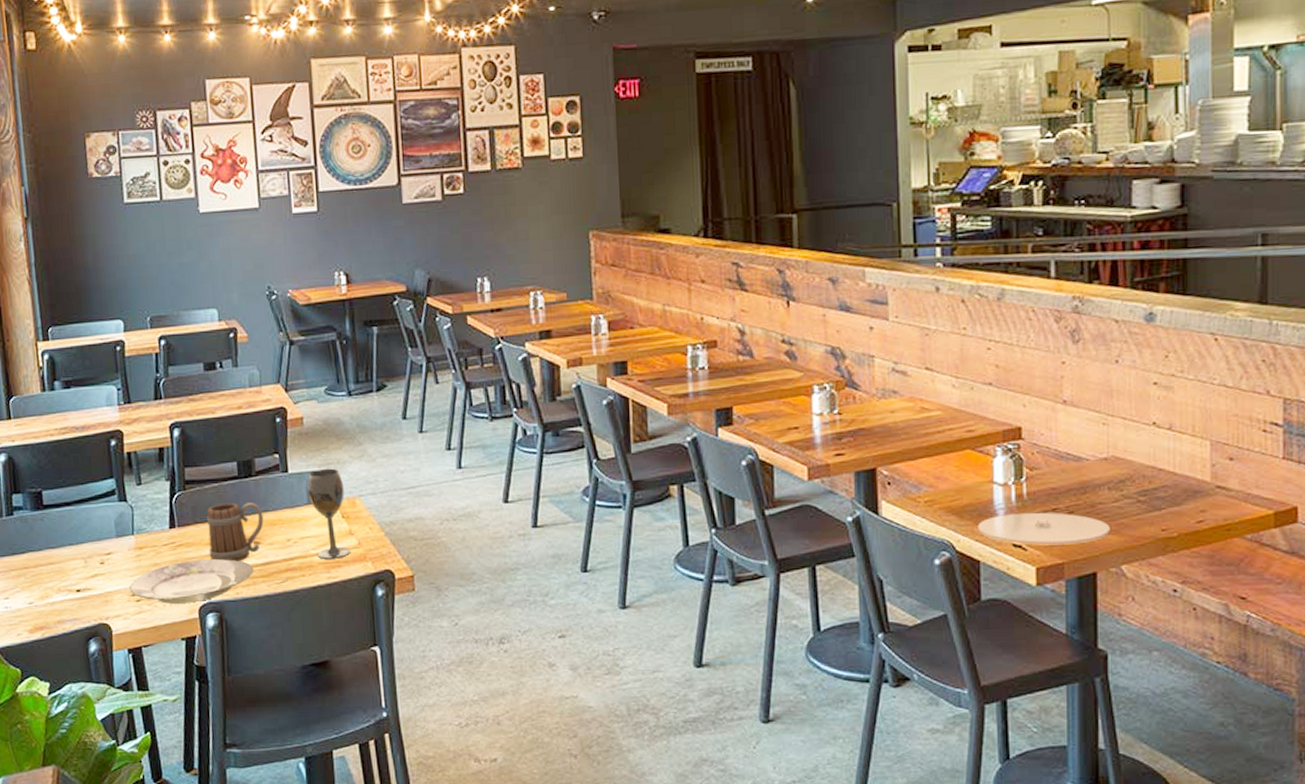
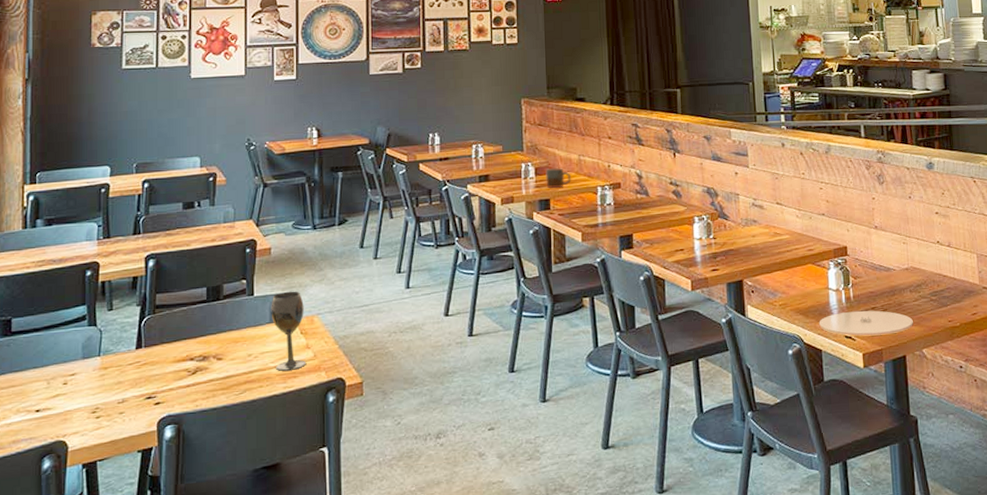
plate: present [129,558,253,604] -> none [90,374,214,419]
beer mug: present [207,502,264,562] -> none [172,323,228,377]
mug: none [621,321,654,347] -> present [546,168,571,188]

